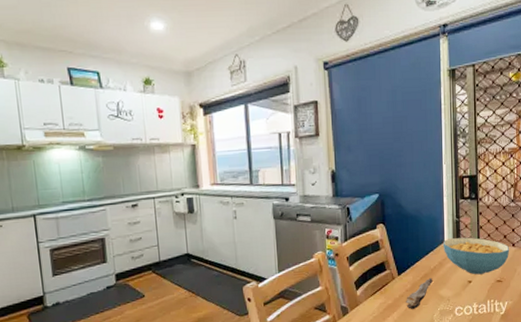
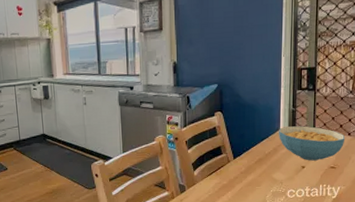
spoon: present [406,277,433,309] -> none [240,161,267,190]

